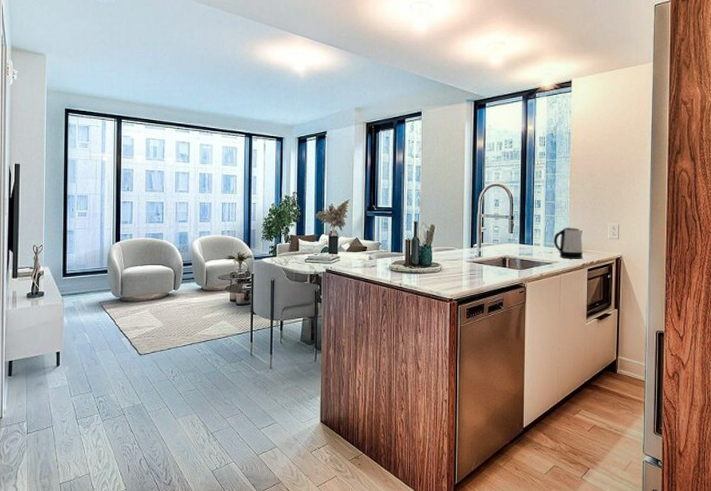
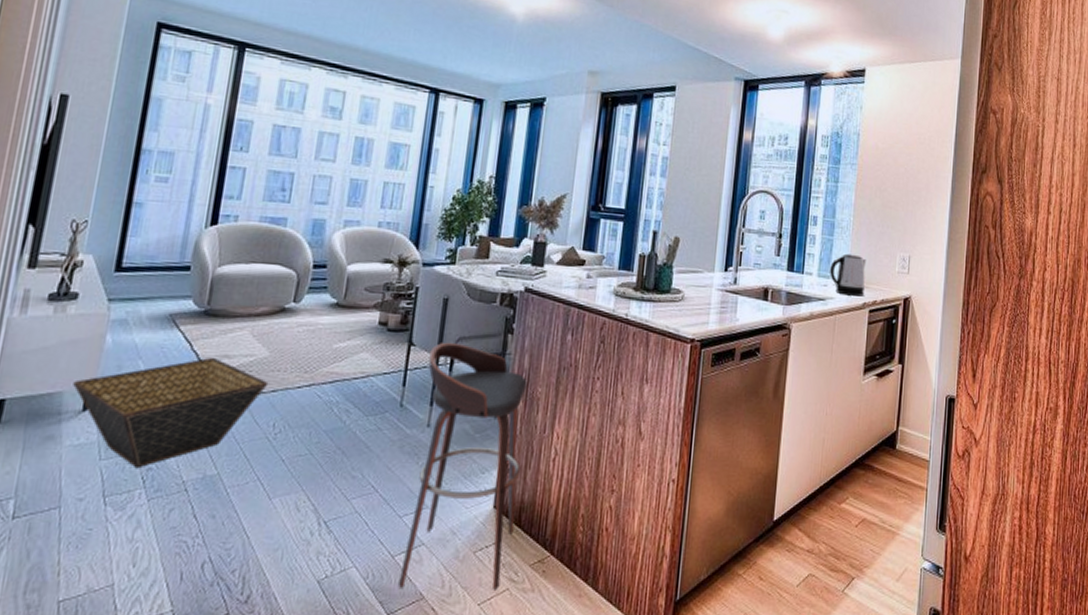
basket: none [49,328,165,401] -> present [73,357,269,469]
bar stool: none [263,310,336,477] -> present [398,342,527,590]

